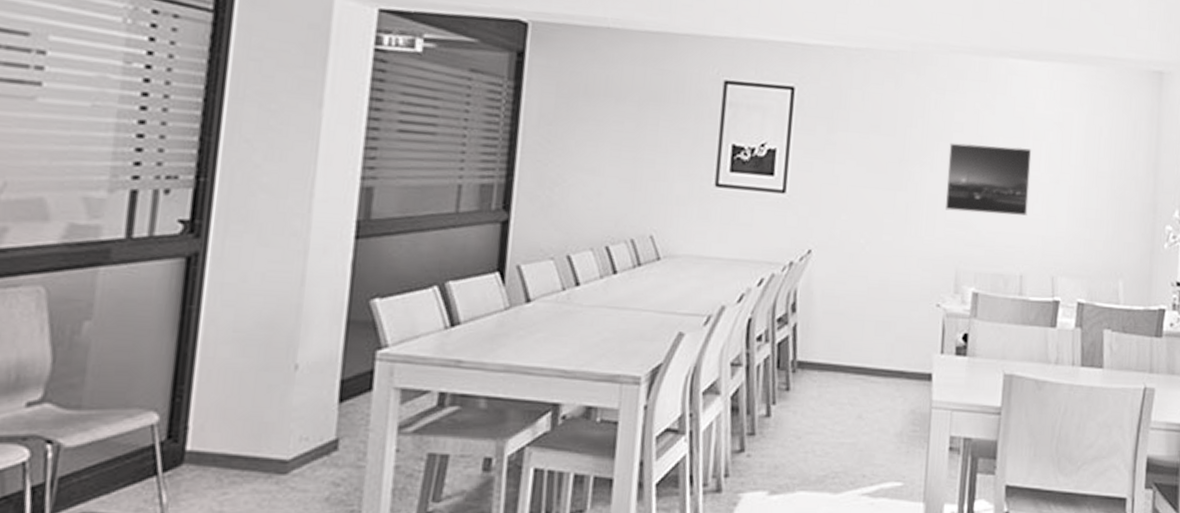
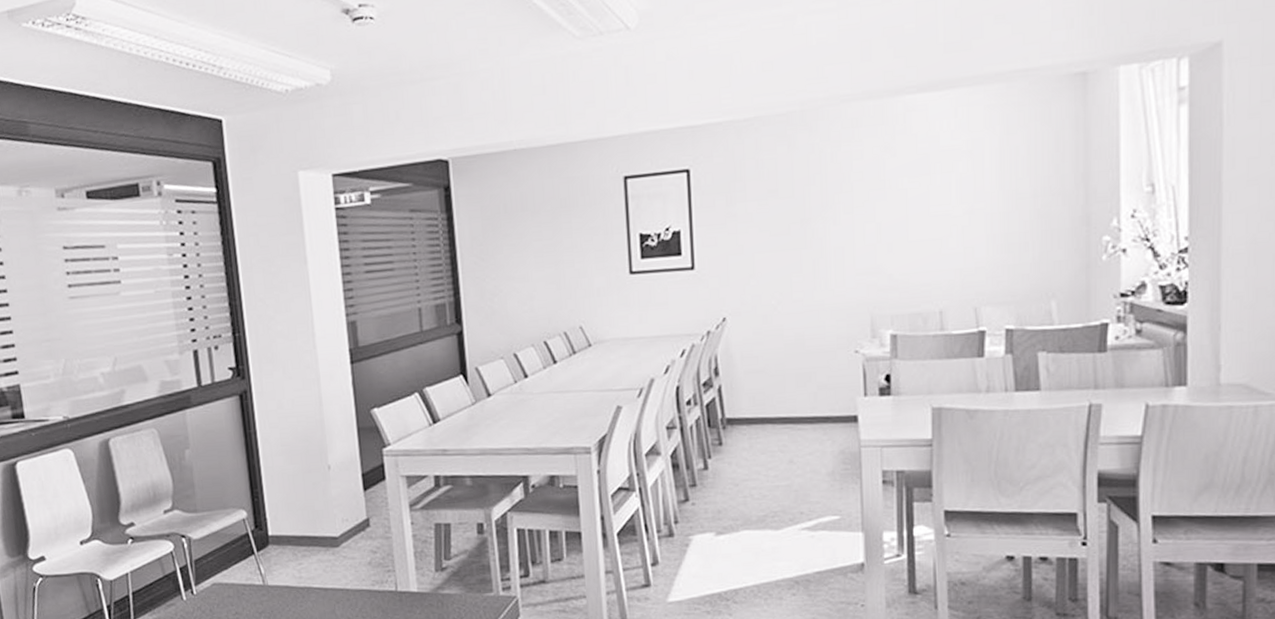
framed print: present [944,143,1032,216] -> none [851,183,942,260]

